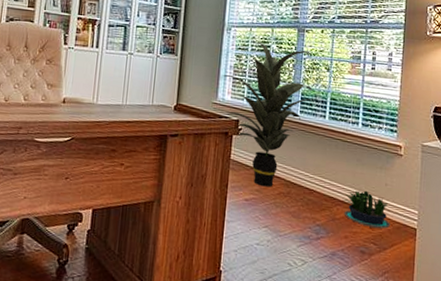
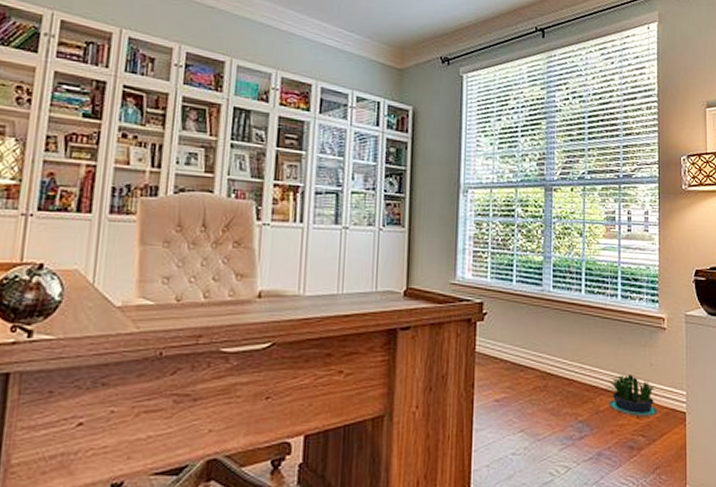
indoor plant: present [223,43,314,187] -> none [461,206,567,382]

